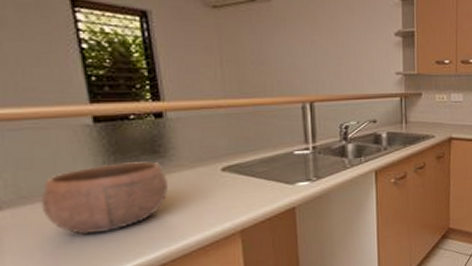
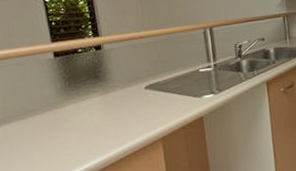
bowl: present [40,161,168,235] -> none [21,84,107,145]

